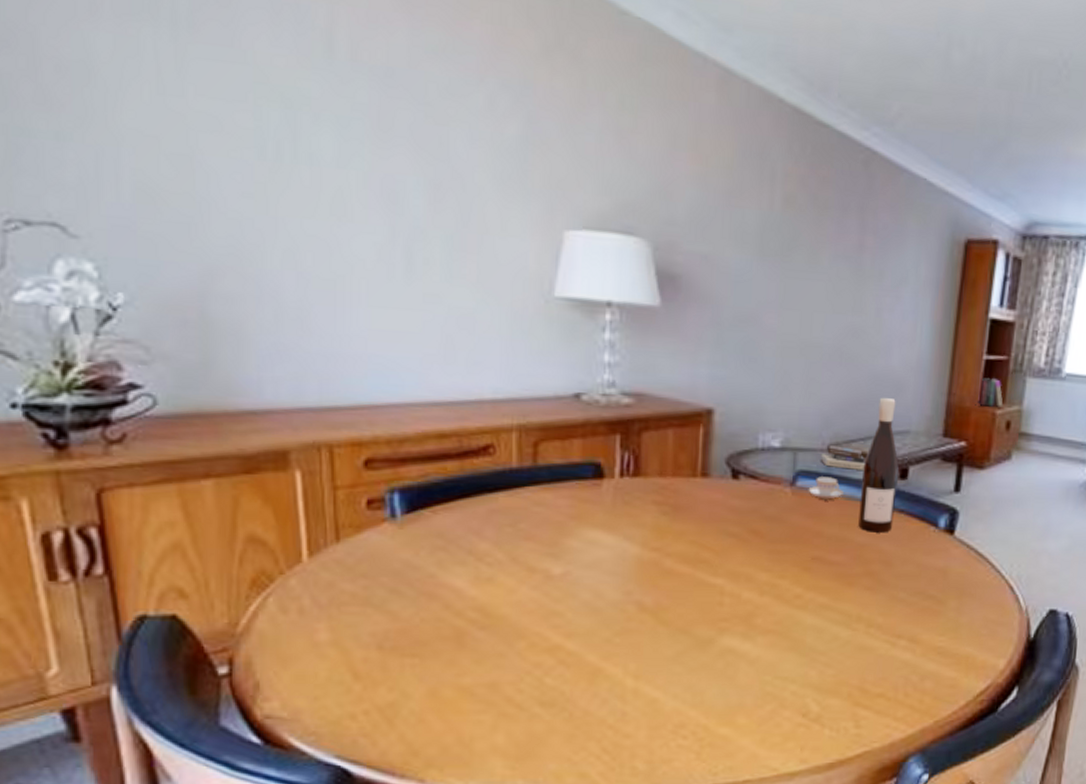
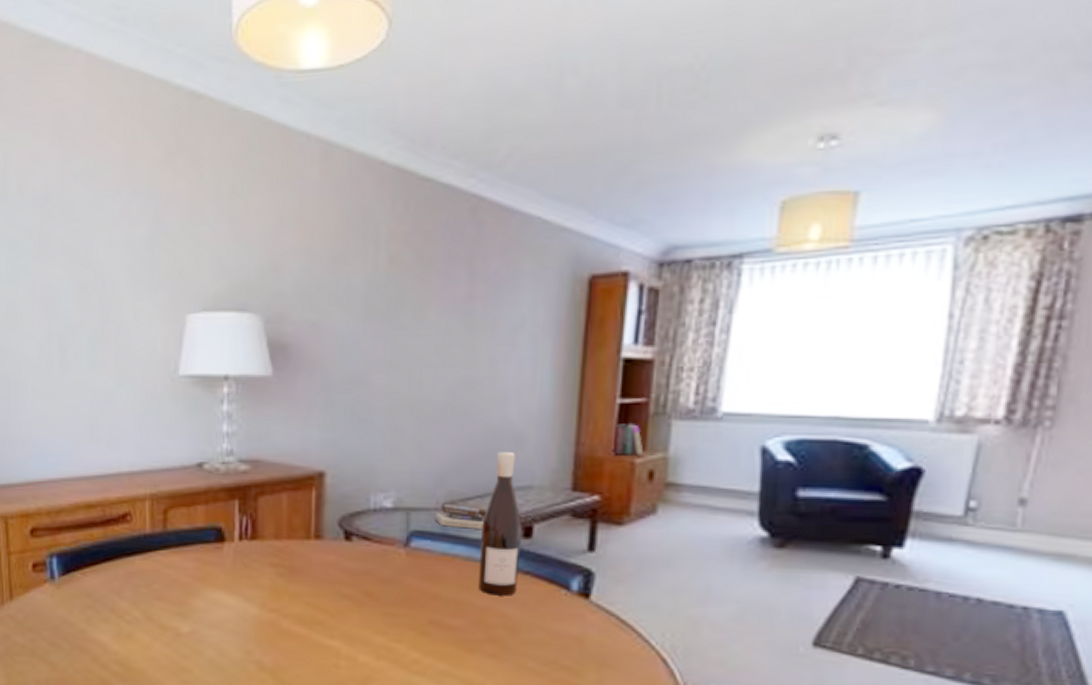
teacup: present [808,476,844,500] -> none [423,537,461,561]

